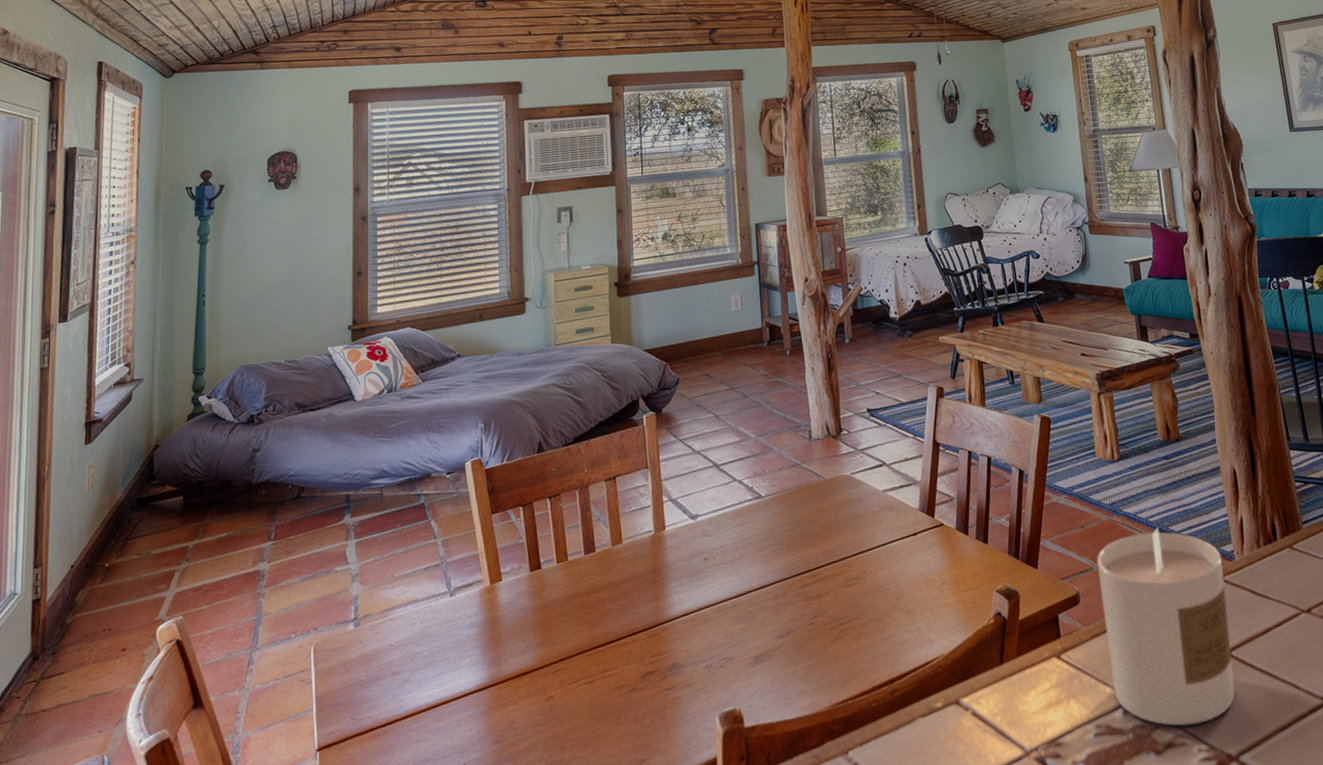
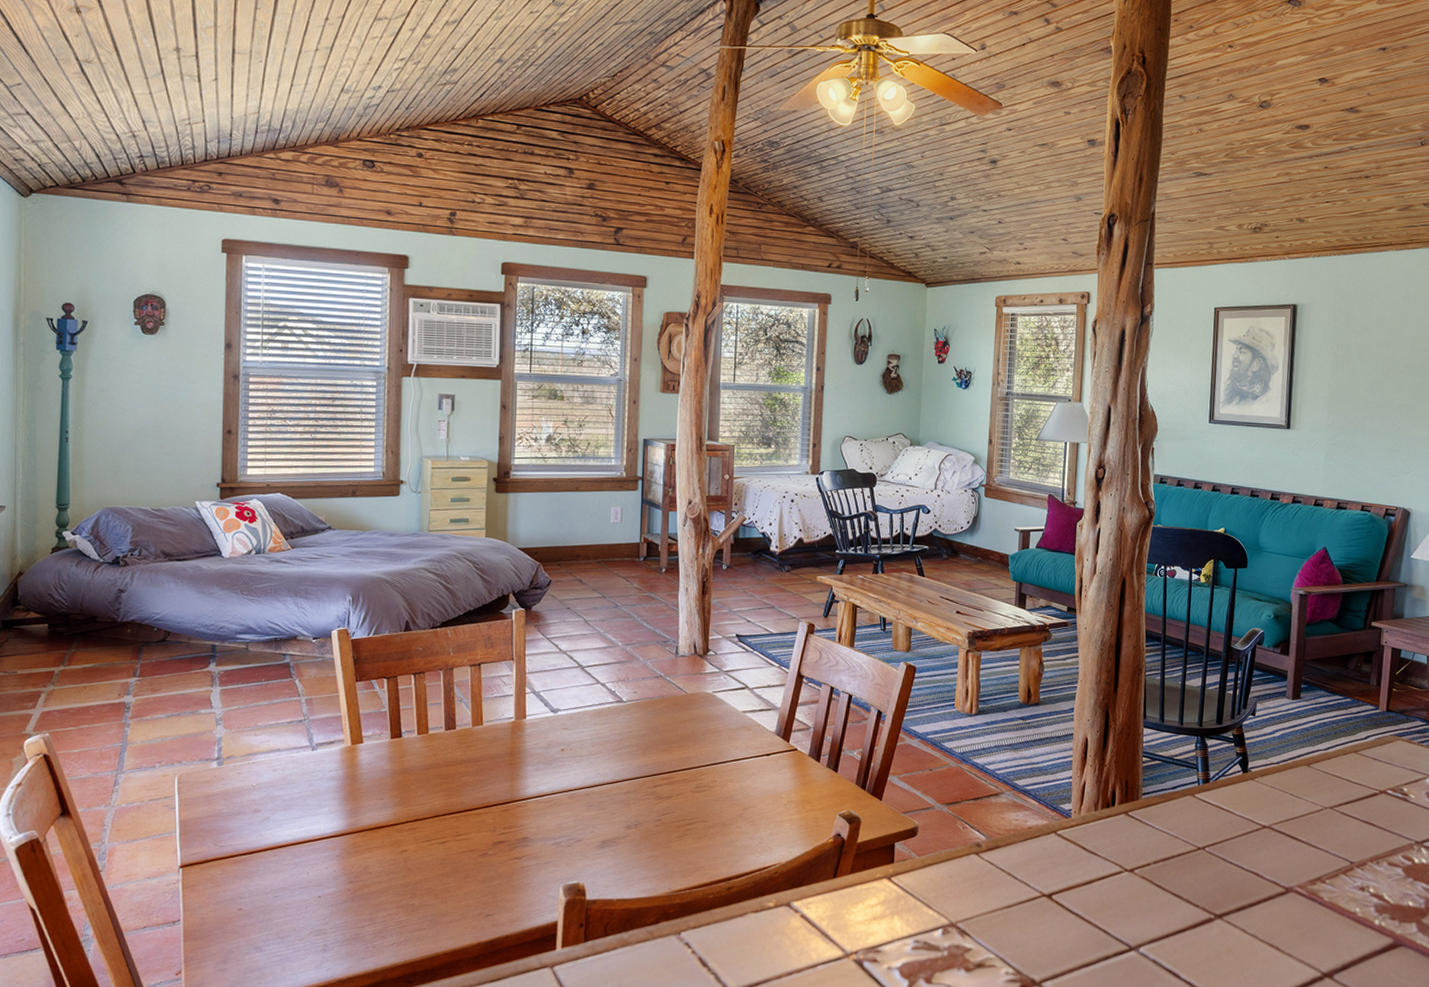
candle: present [1096,527,1236,726] -> none [936,779,1059,951]

